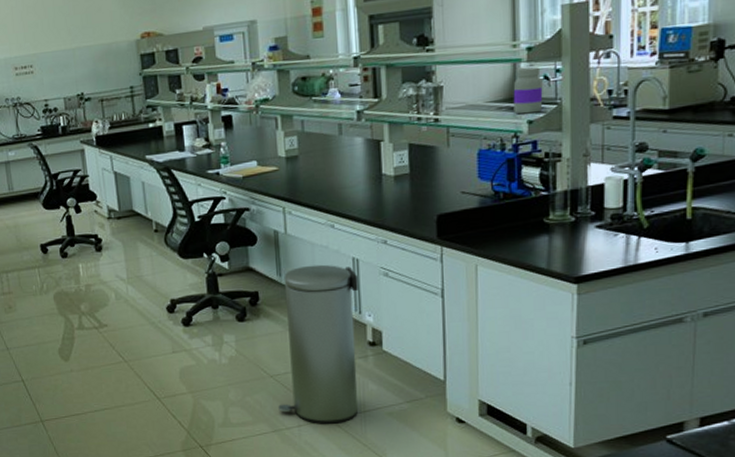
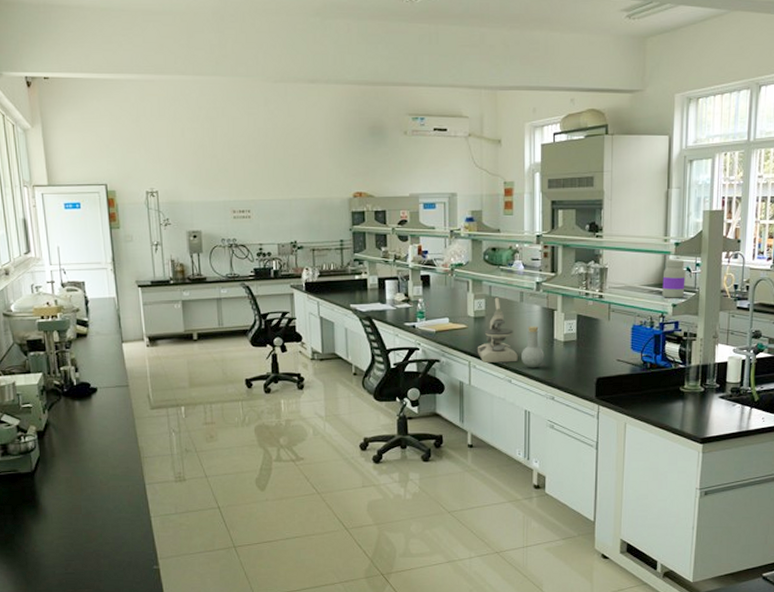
pedal bin: present [278,264,359,424] -> none [453,414,528,557]
microscope: none [292,131,340,207] -> present [478,296,518,363]
flask: none [344,161,372,210] -> present [521,326,545,368]

